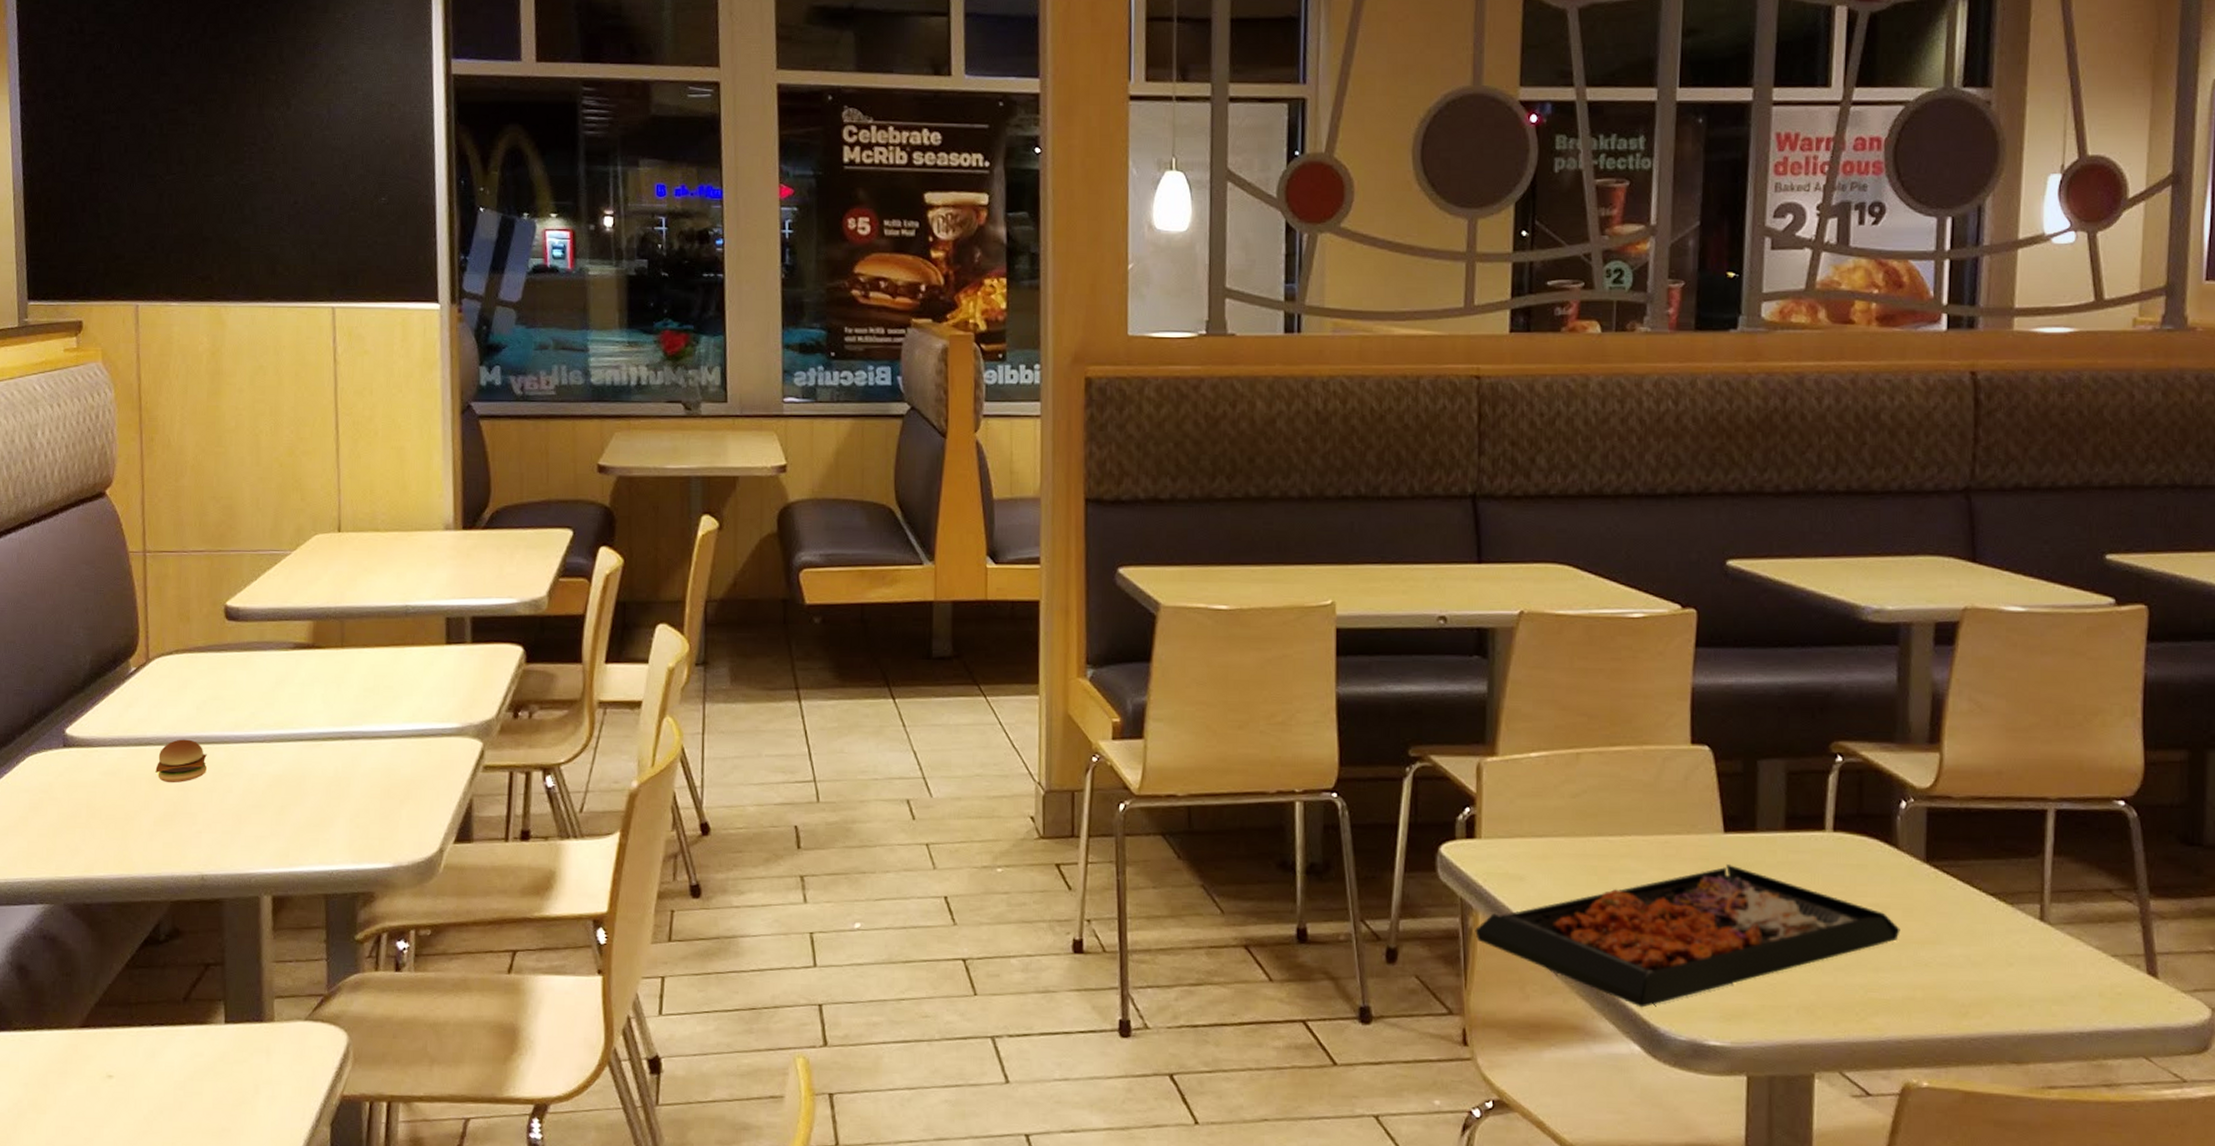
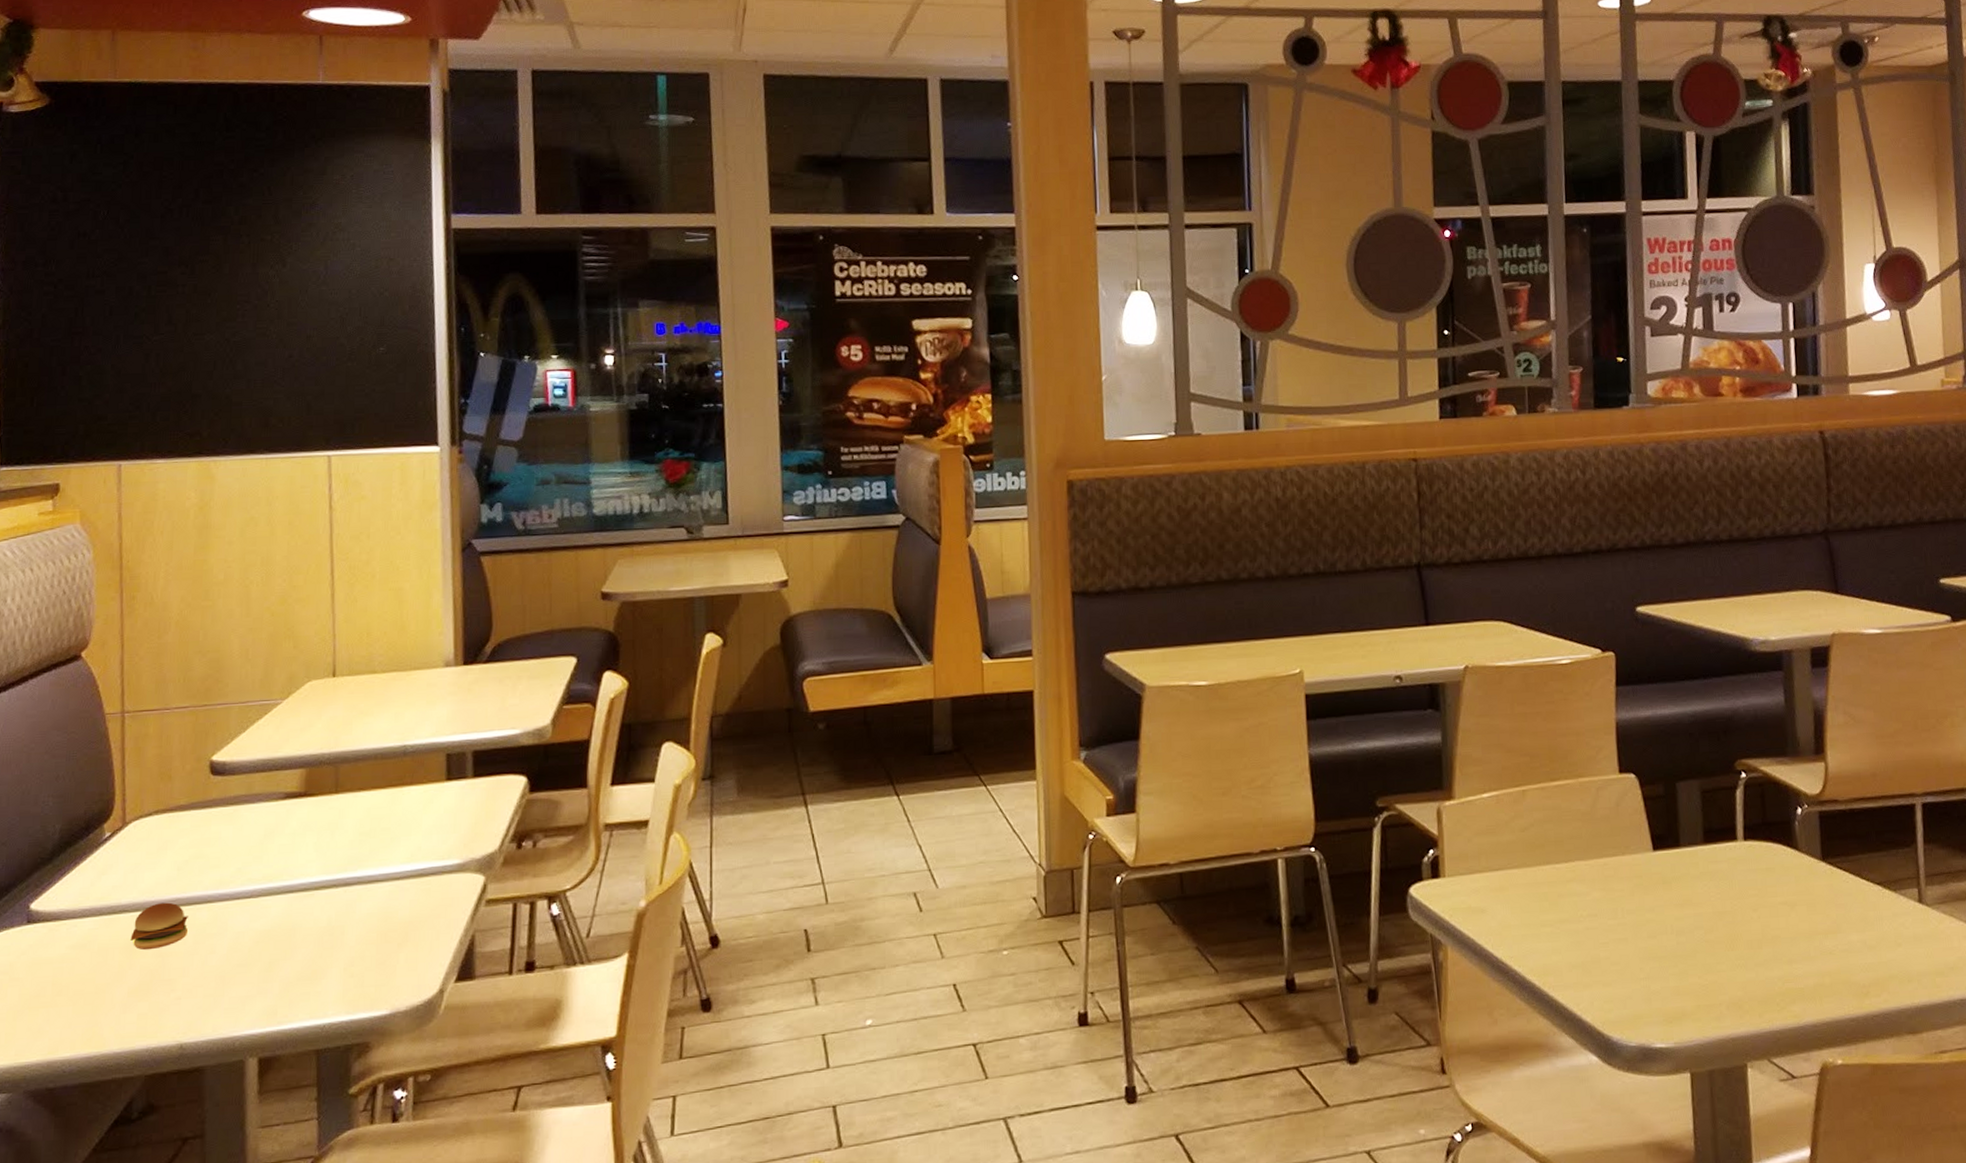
food tray: present [1475,865,1900,1008] -> none [1445,879,1807,1020]

